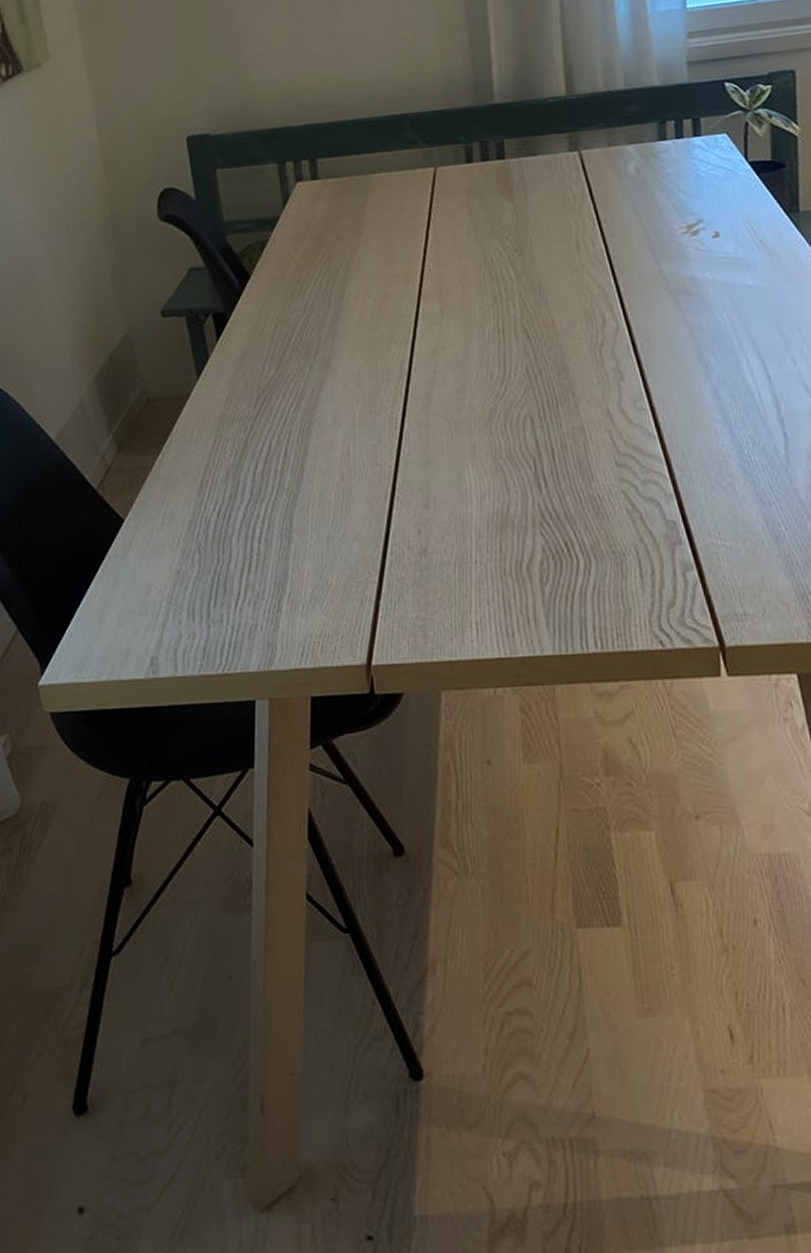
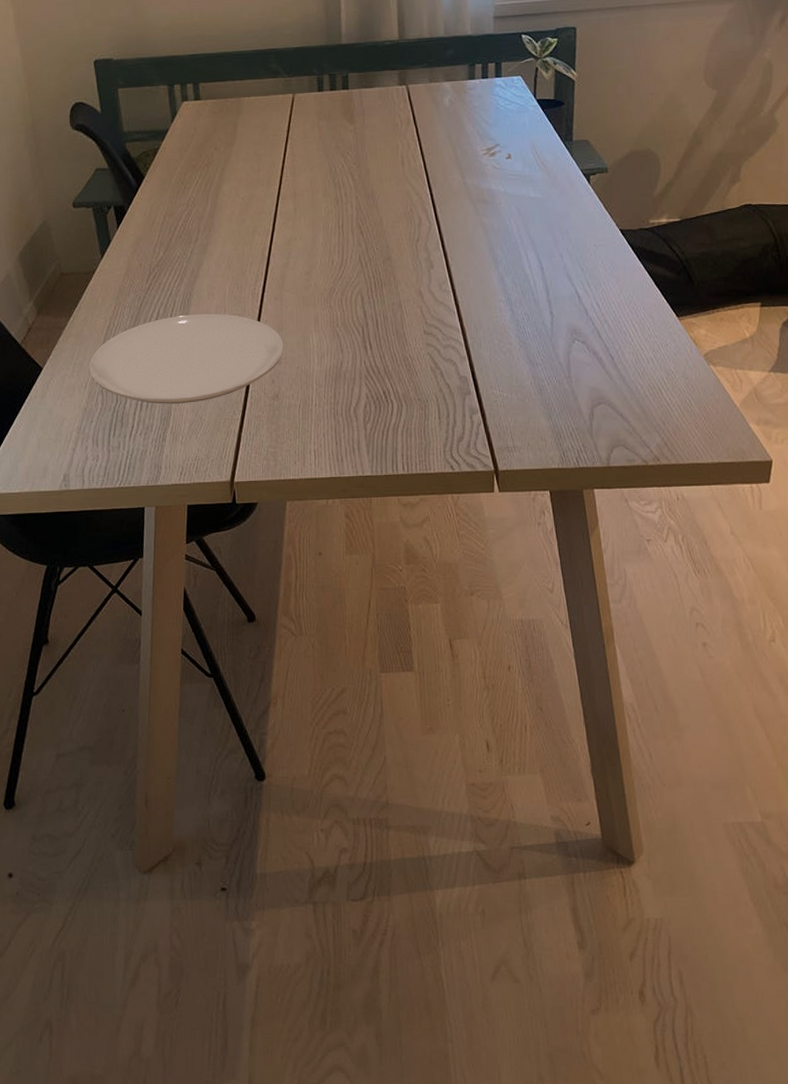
plate: none [183,445,432,564] -> present [89,313,284,404]

